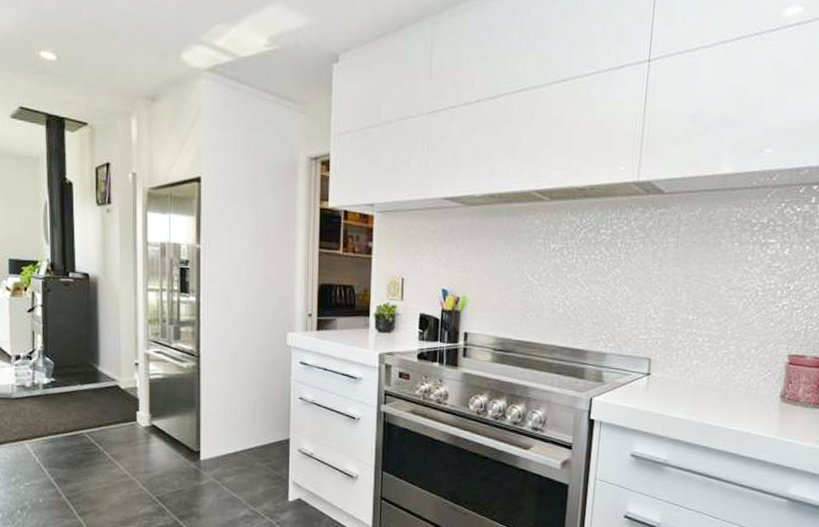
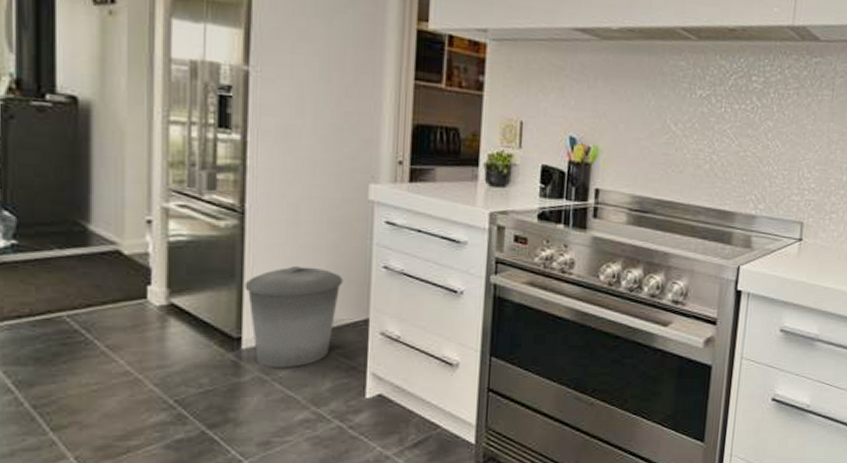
trash can: none [201,397,270,476] -> present [244,266,343,369]

